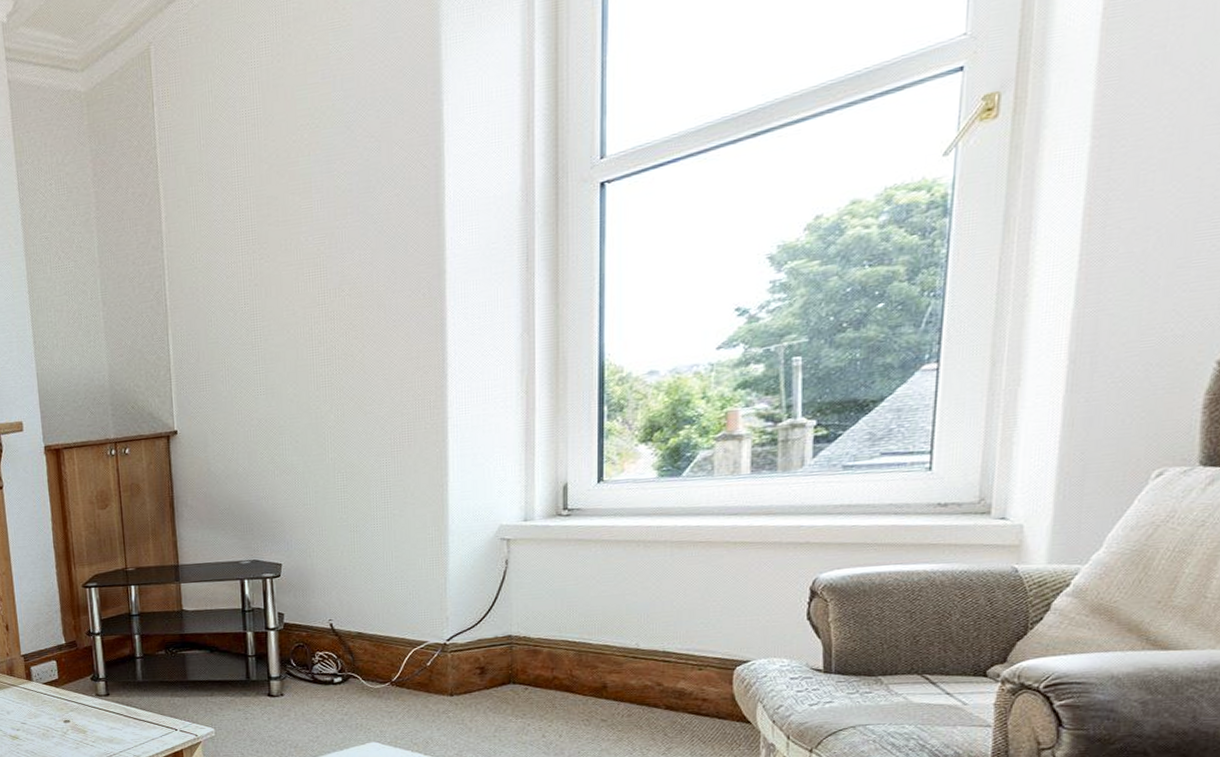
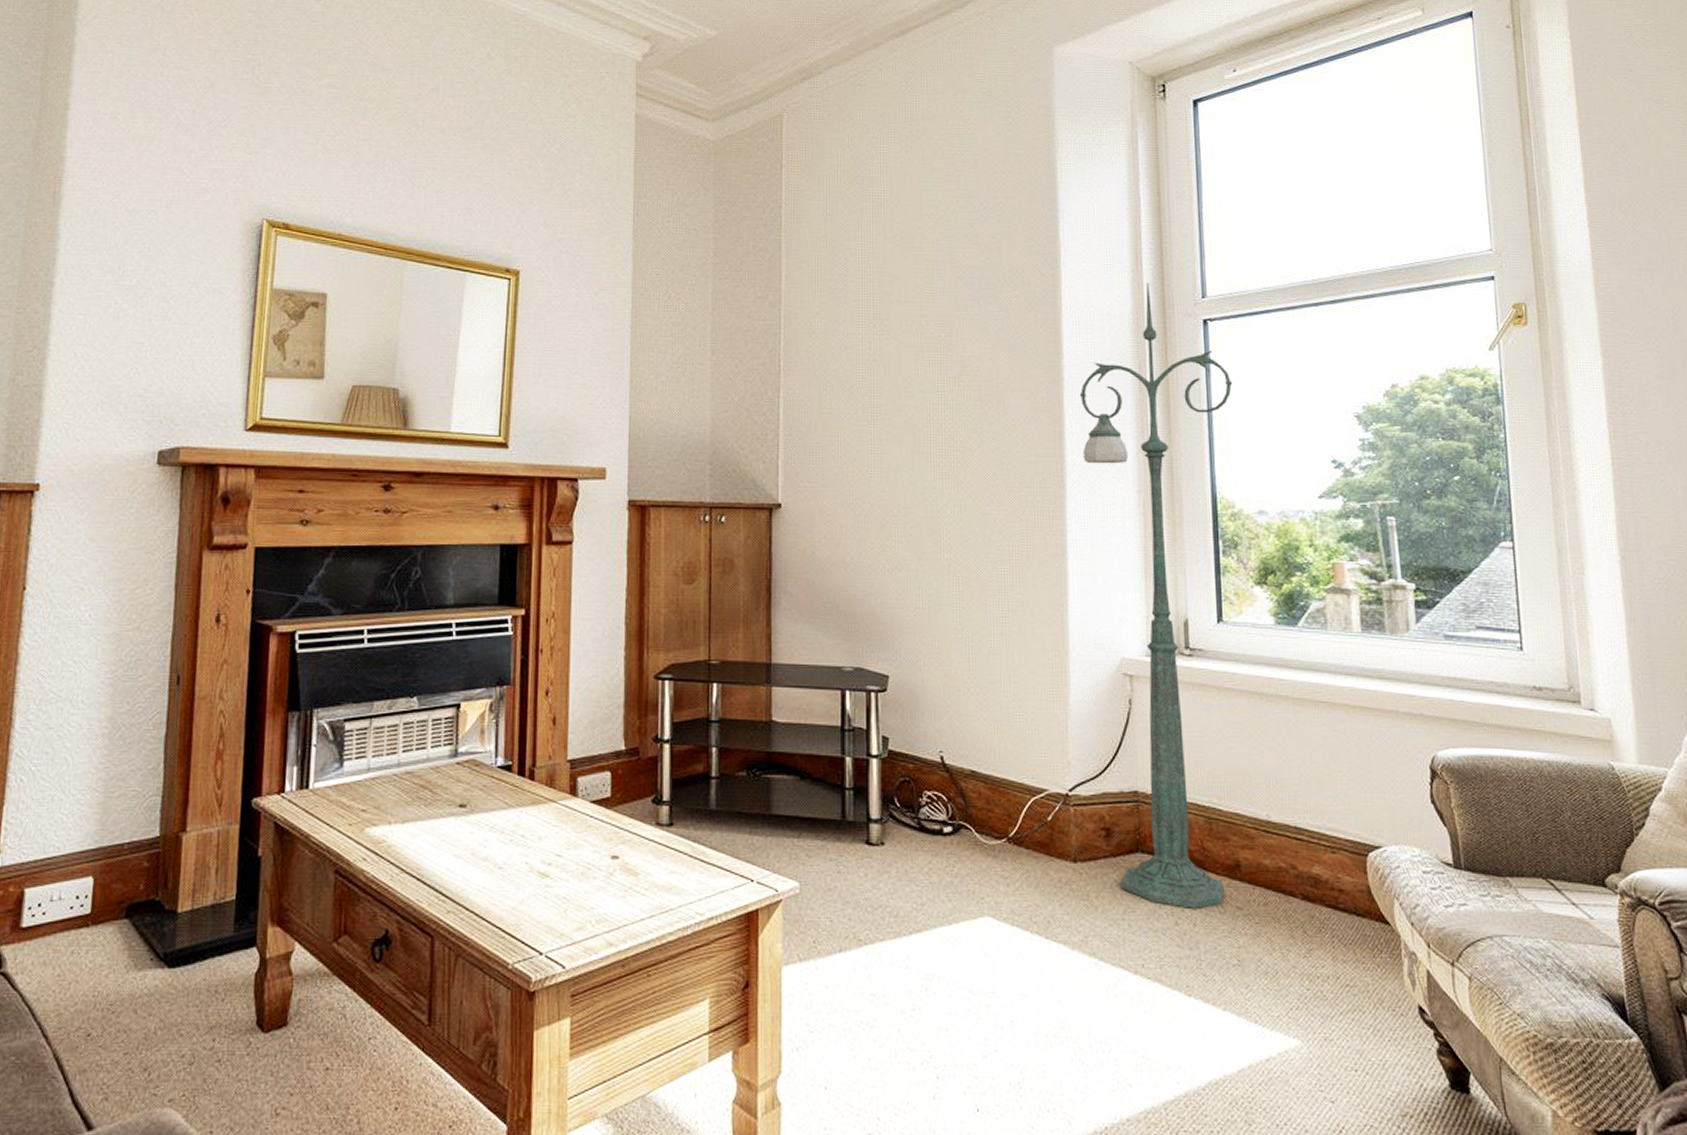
floor lamp: none [462,154,630,724] -> present [1079,283,1233,909]

